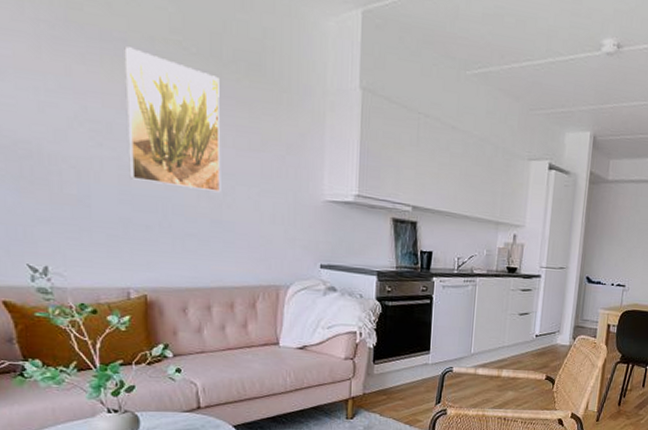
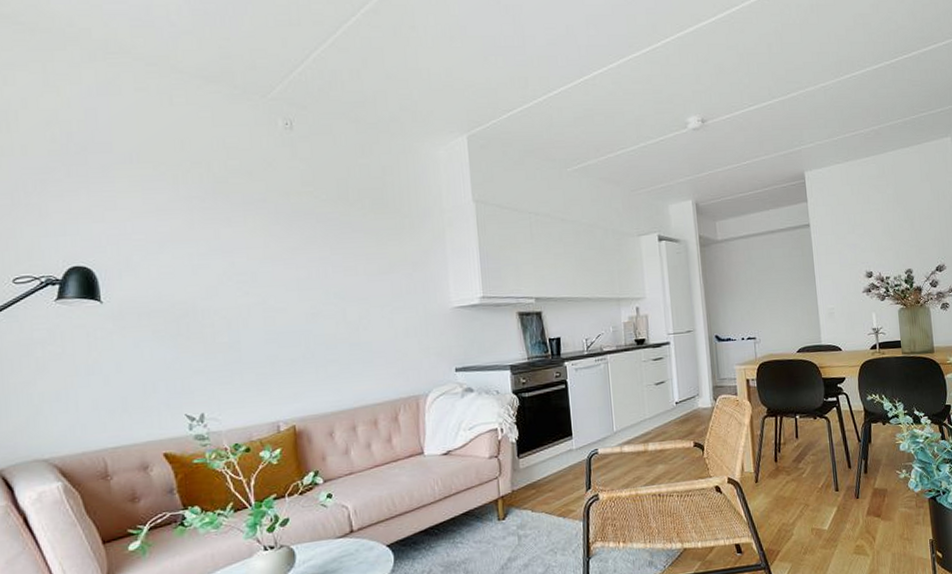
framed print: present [124,47,221,193] -> none [264,205,357,320]

